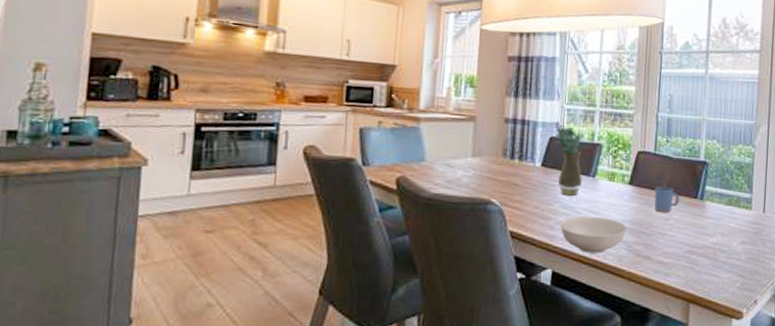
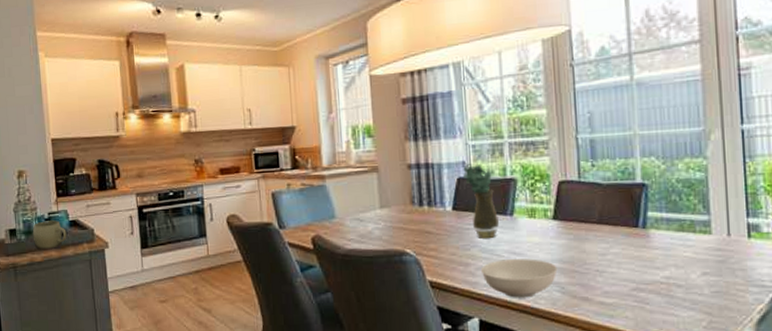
mug: none [41,125,92,161] -> present [32,220,67,250]
mug: present [654,186,680,213] -> none [584,217,616,248]

